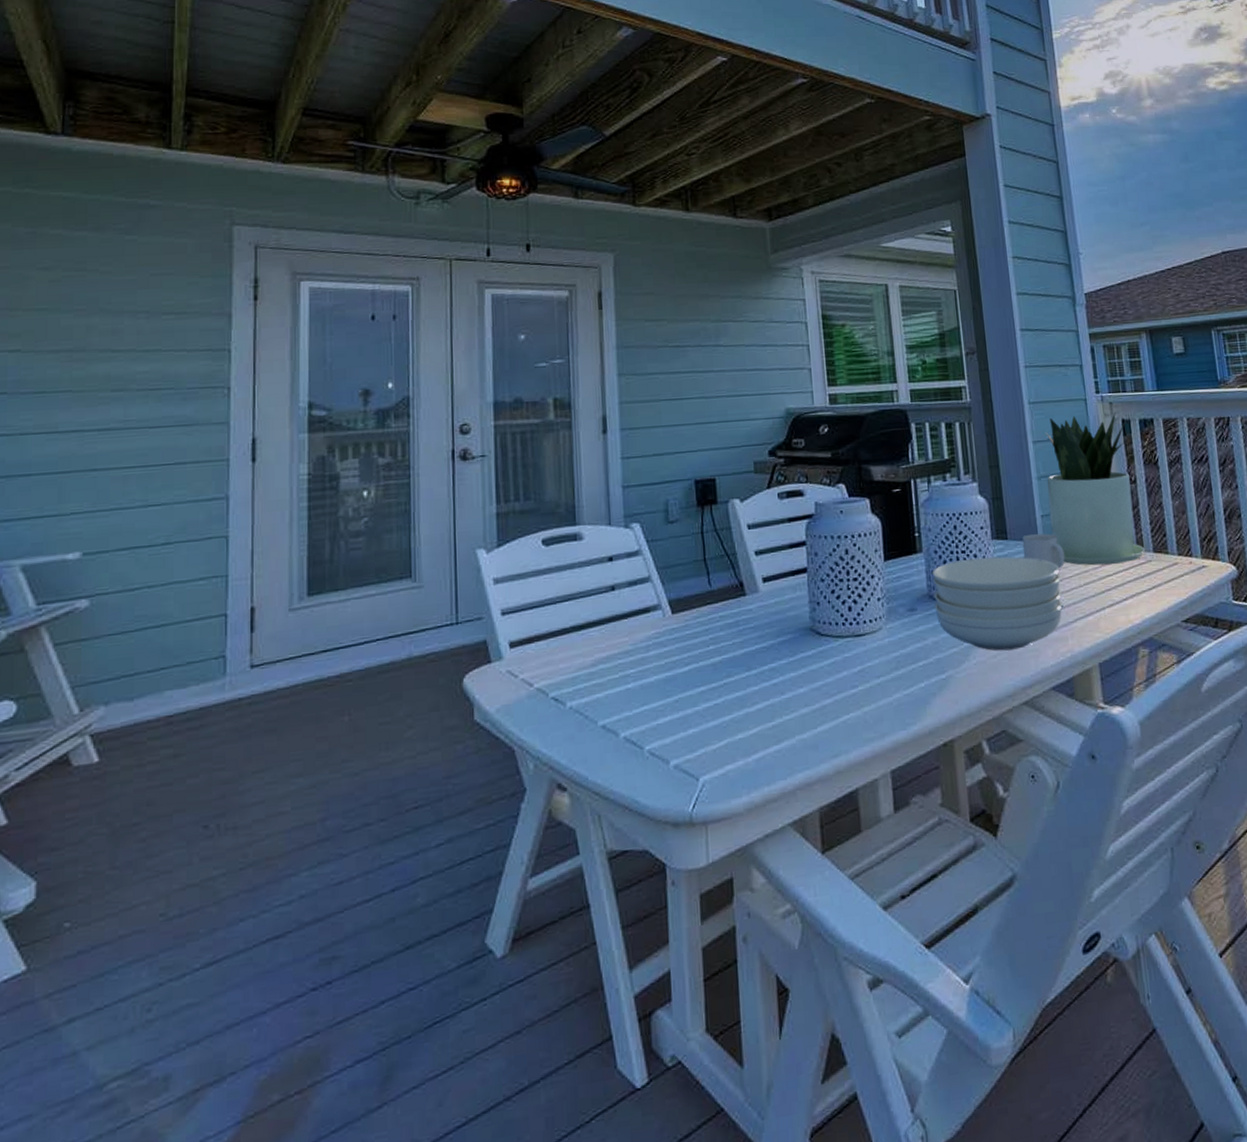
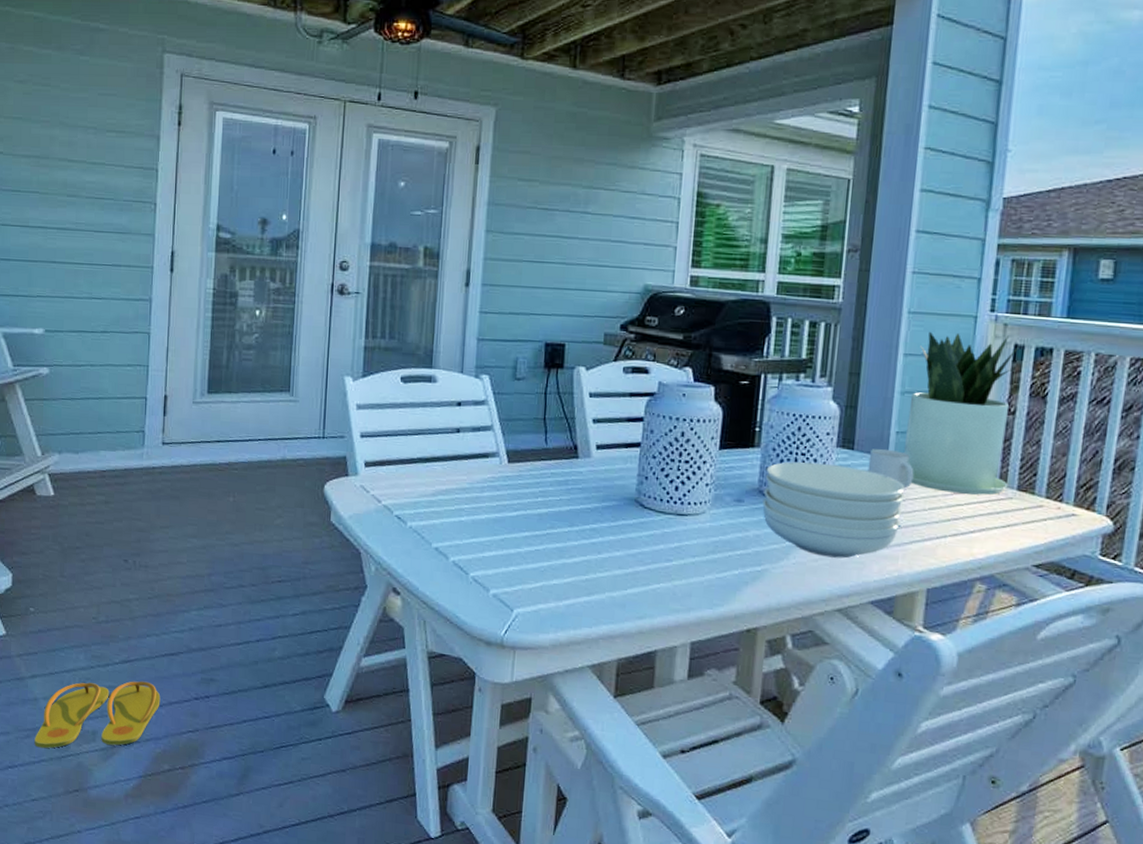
flip-flop: none [73,983,263,1125] -> present [34,681,161,749]

